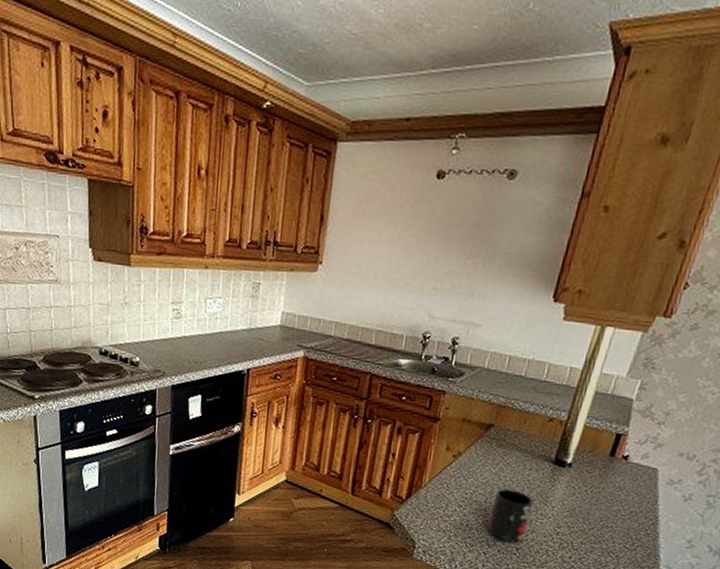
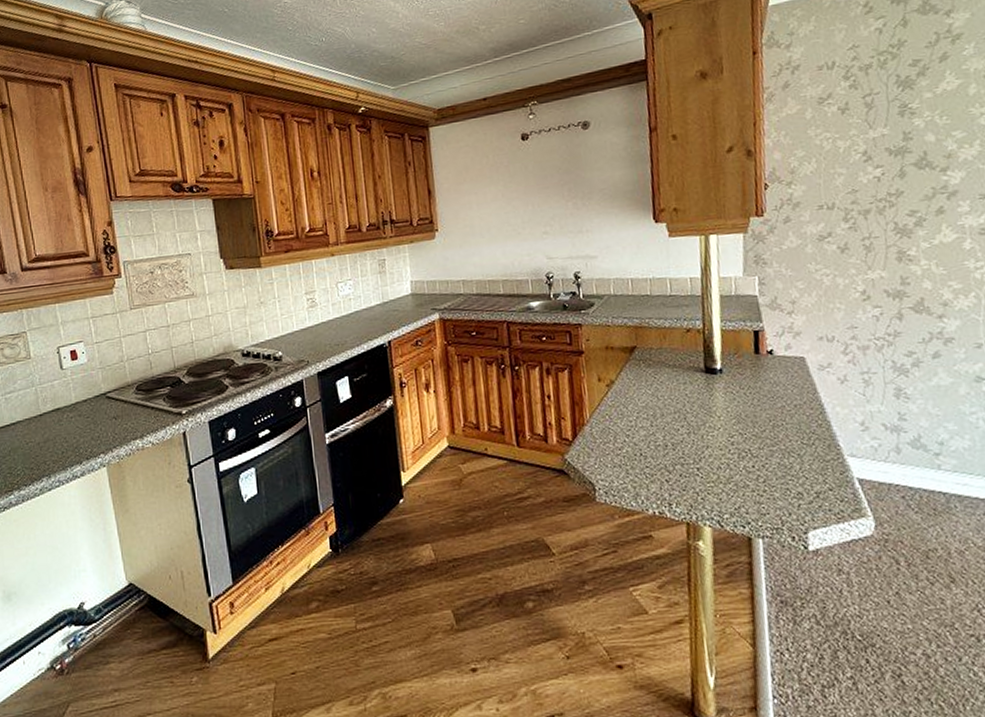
mug: present [486,488,535,543] -> none [658,407,702,464]

